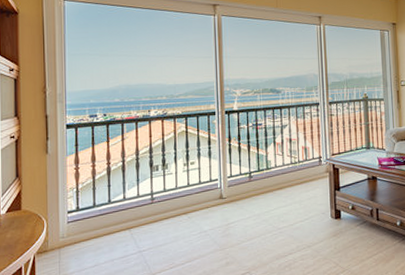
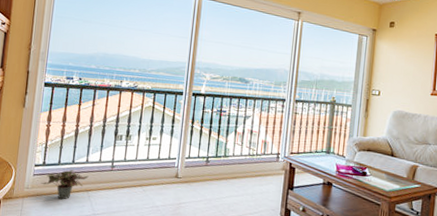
potted plant: none [76,210,129,243] -> present [40,170,89,200]

